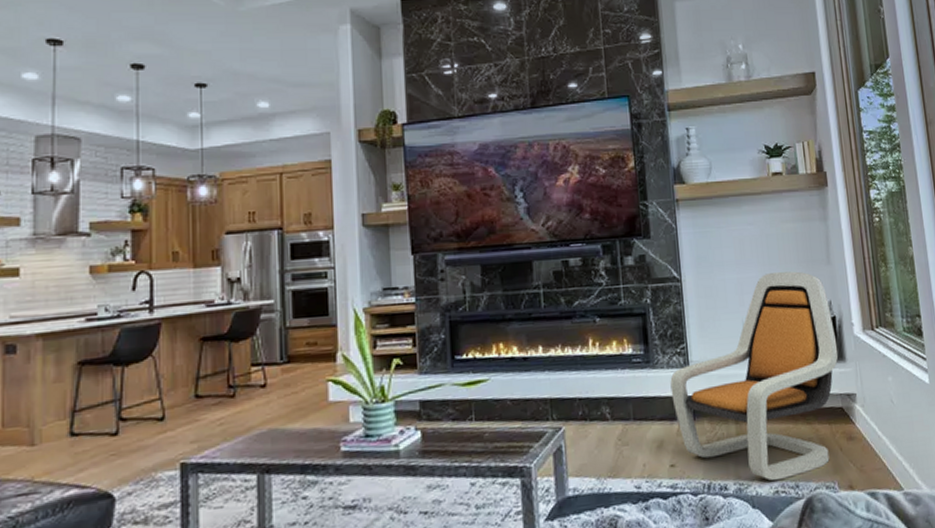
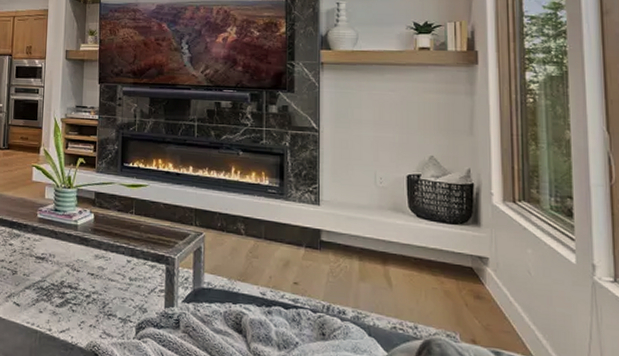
lounge chair: present [670,271,838,481] -> none [300,135,473,319]

